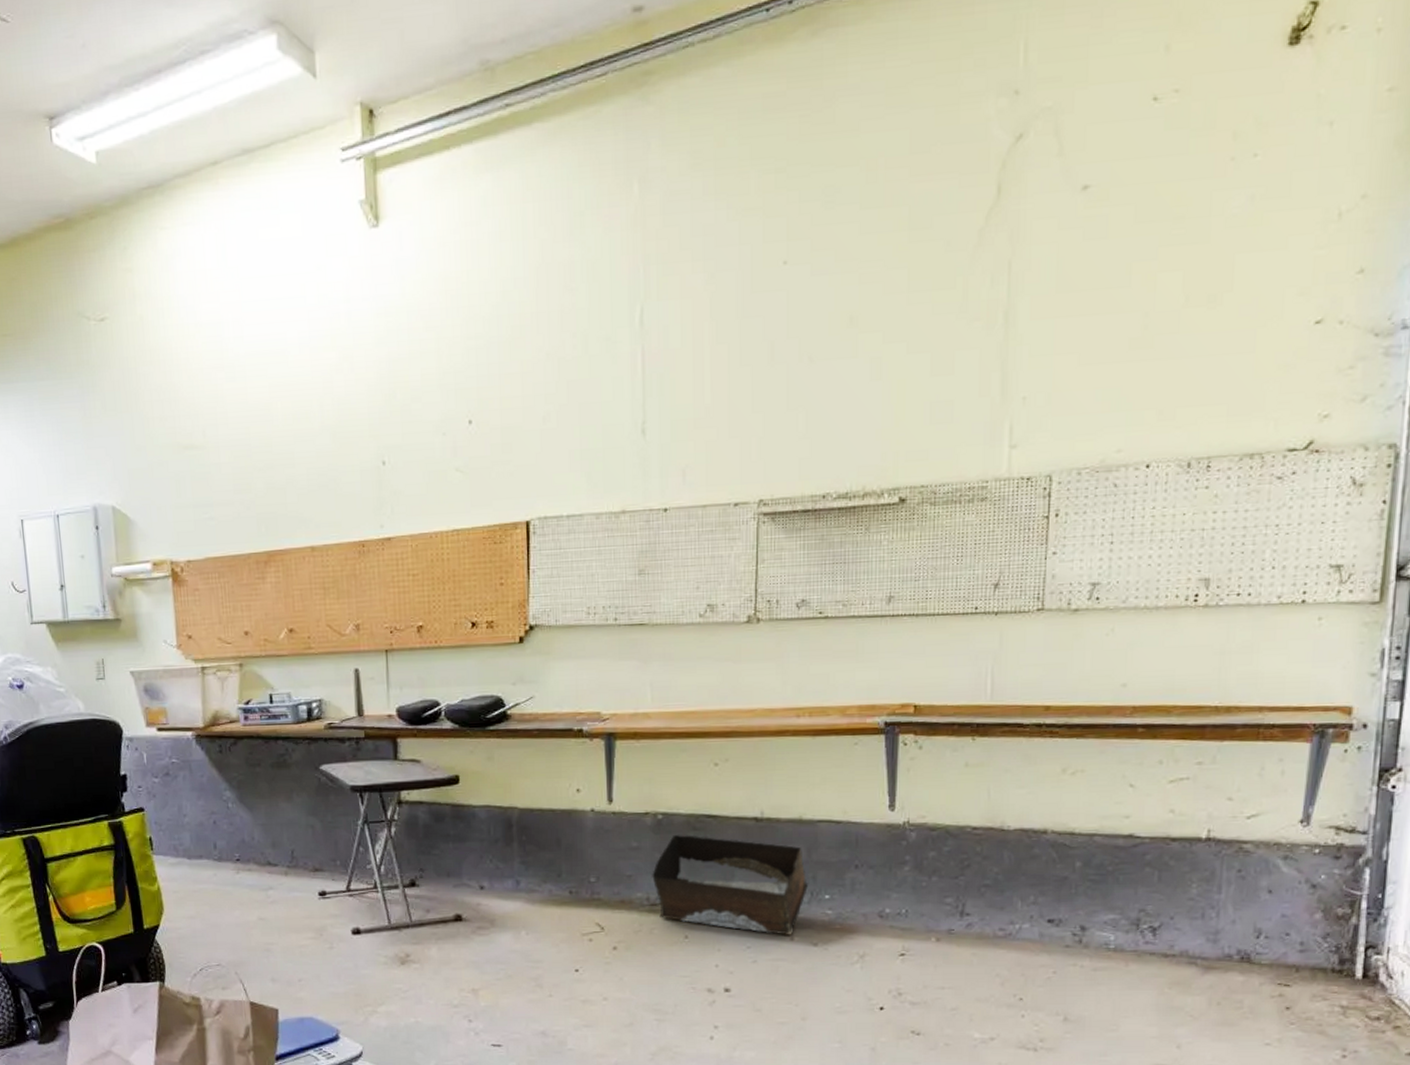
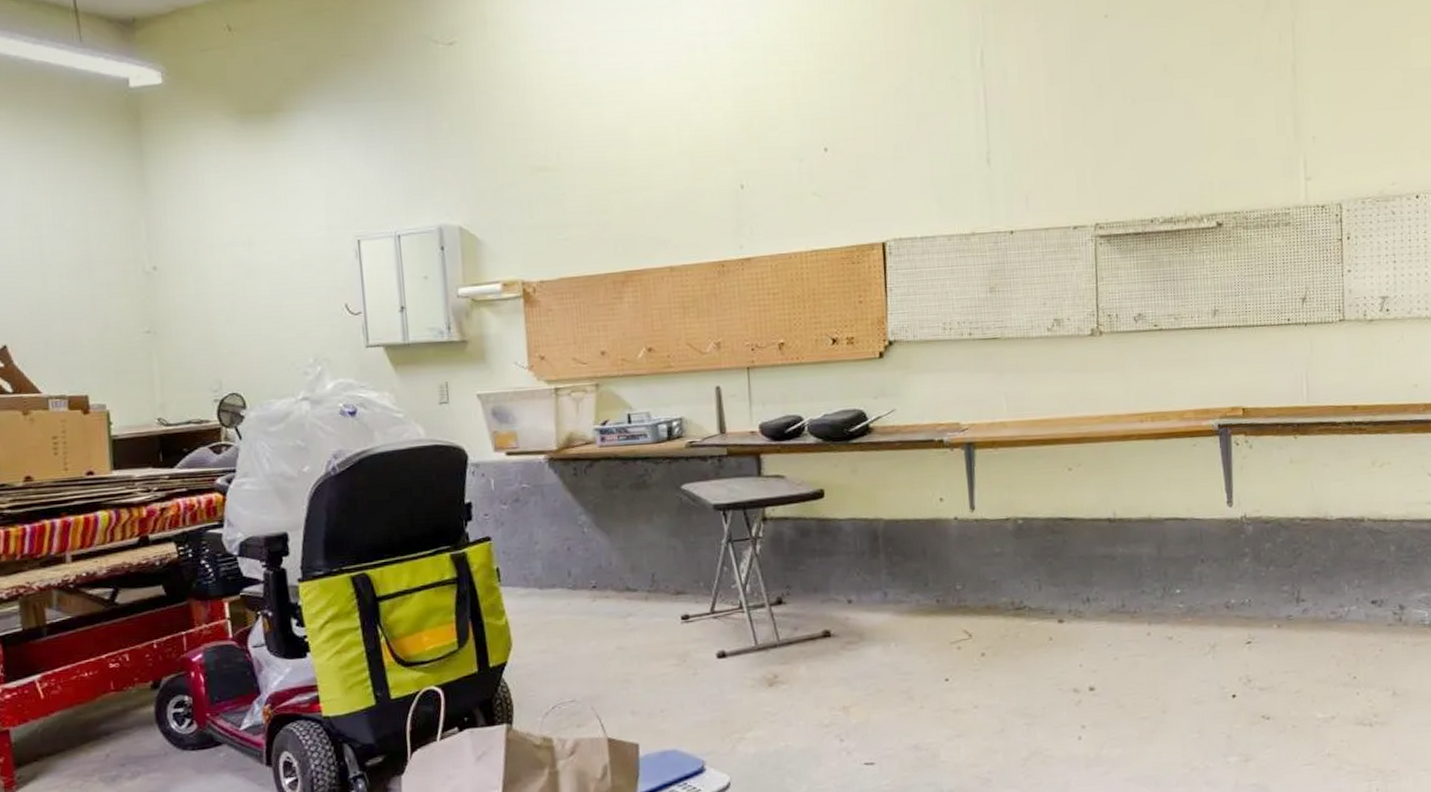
storage bin: present [652,835,808,935] -> none [1015,538,1160,631]

